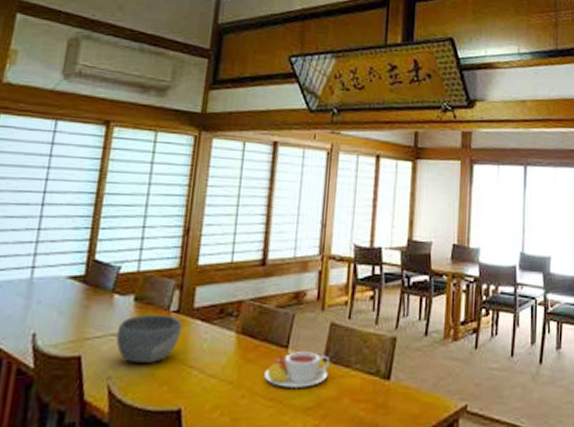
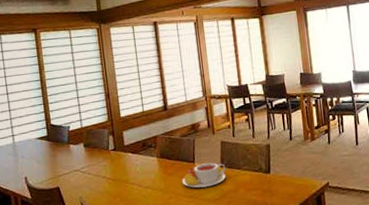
bowl: present [116,314,183,362] -> none [78,153,121,187]

